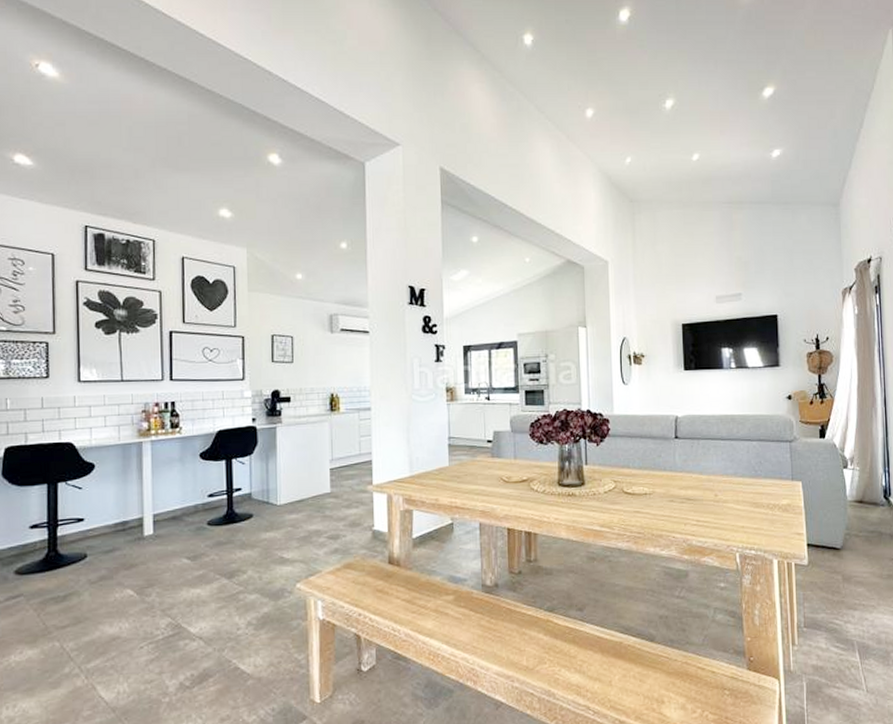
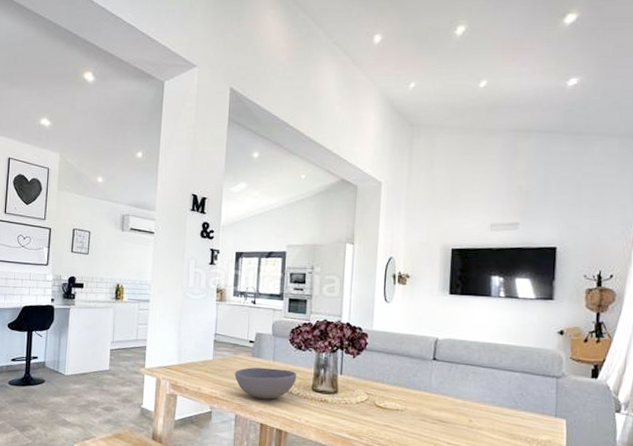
bowl: none [474,466,541,502] -> present [234,367,297,399]

